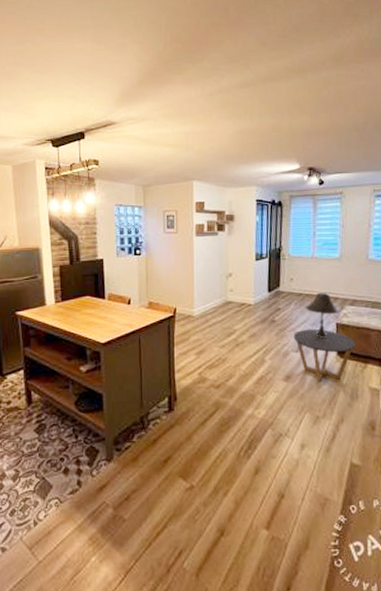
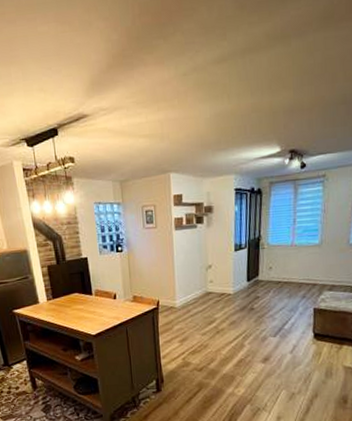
side table: present [293,328,356,382] -> none [271,314,332,362]
table lamp: present [305,292,341,338] -> none [283,279,319,323]

